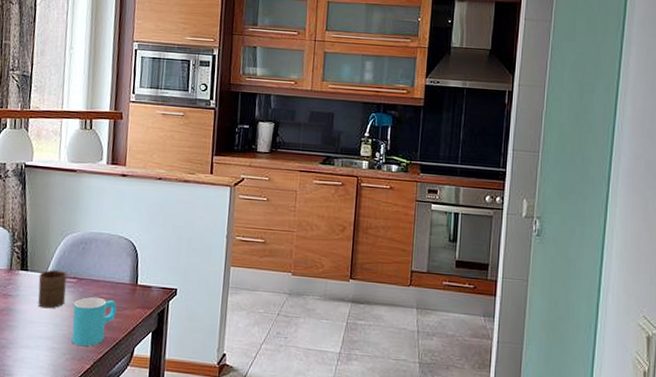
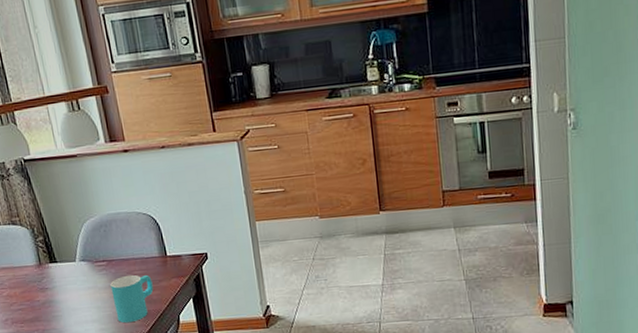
cup: present [38,270,67,309] -> none [69,256,102,295]

